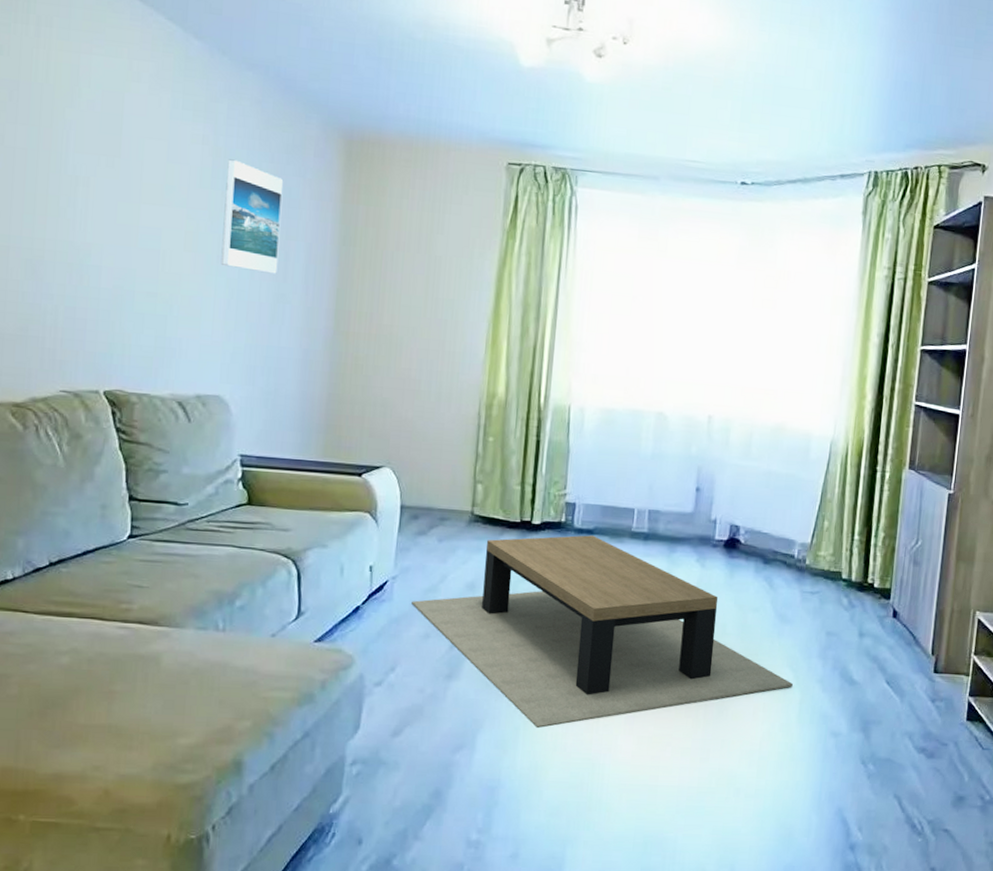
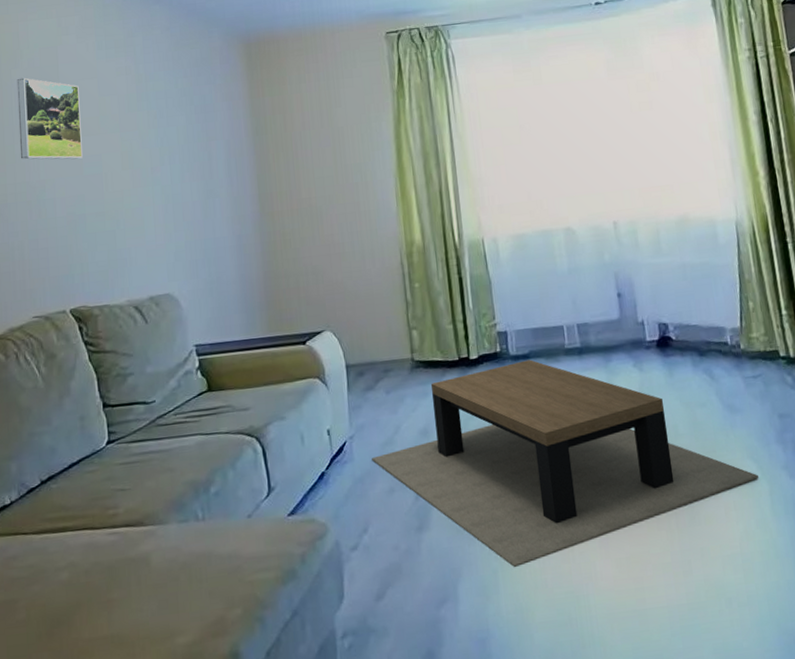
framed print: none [65,120,145,228] -> present [16,77,83,160]
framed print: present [220,159,284,274] -> none [149,81,204,176]

